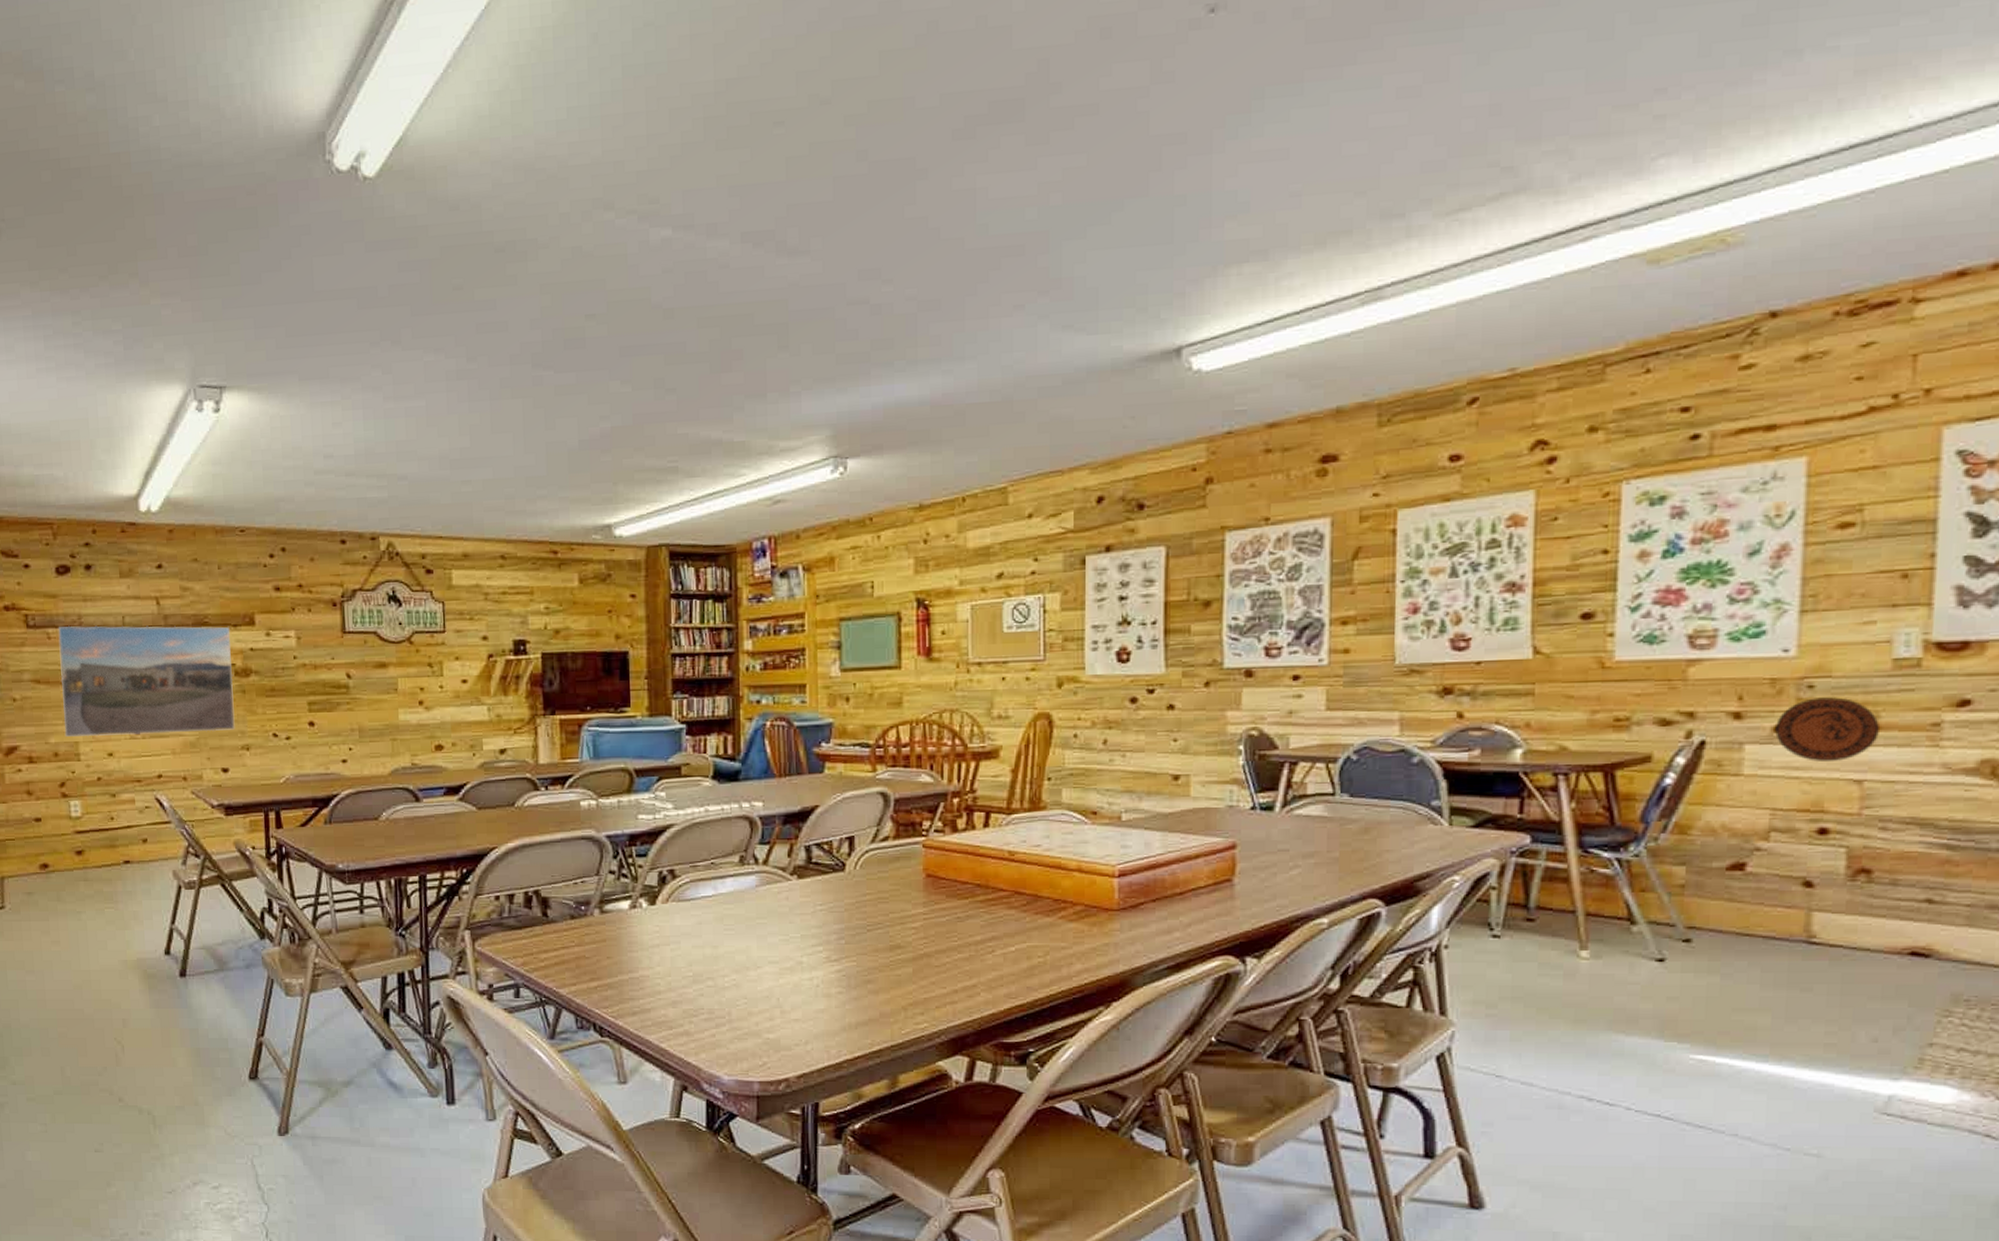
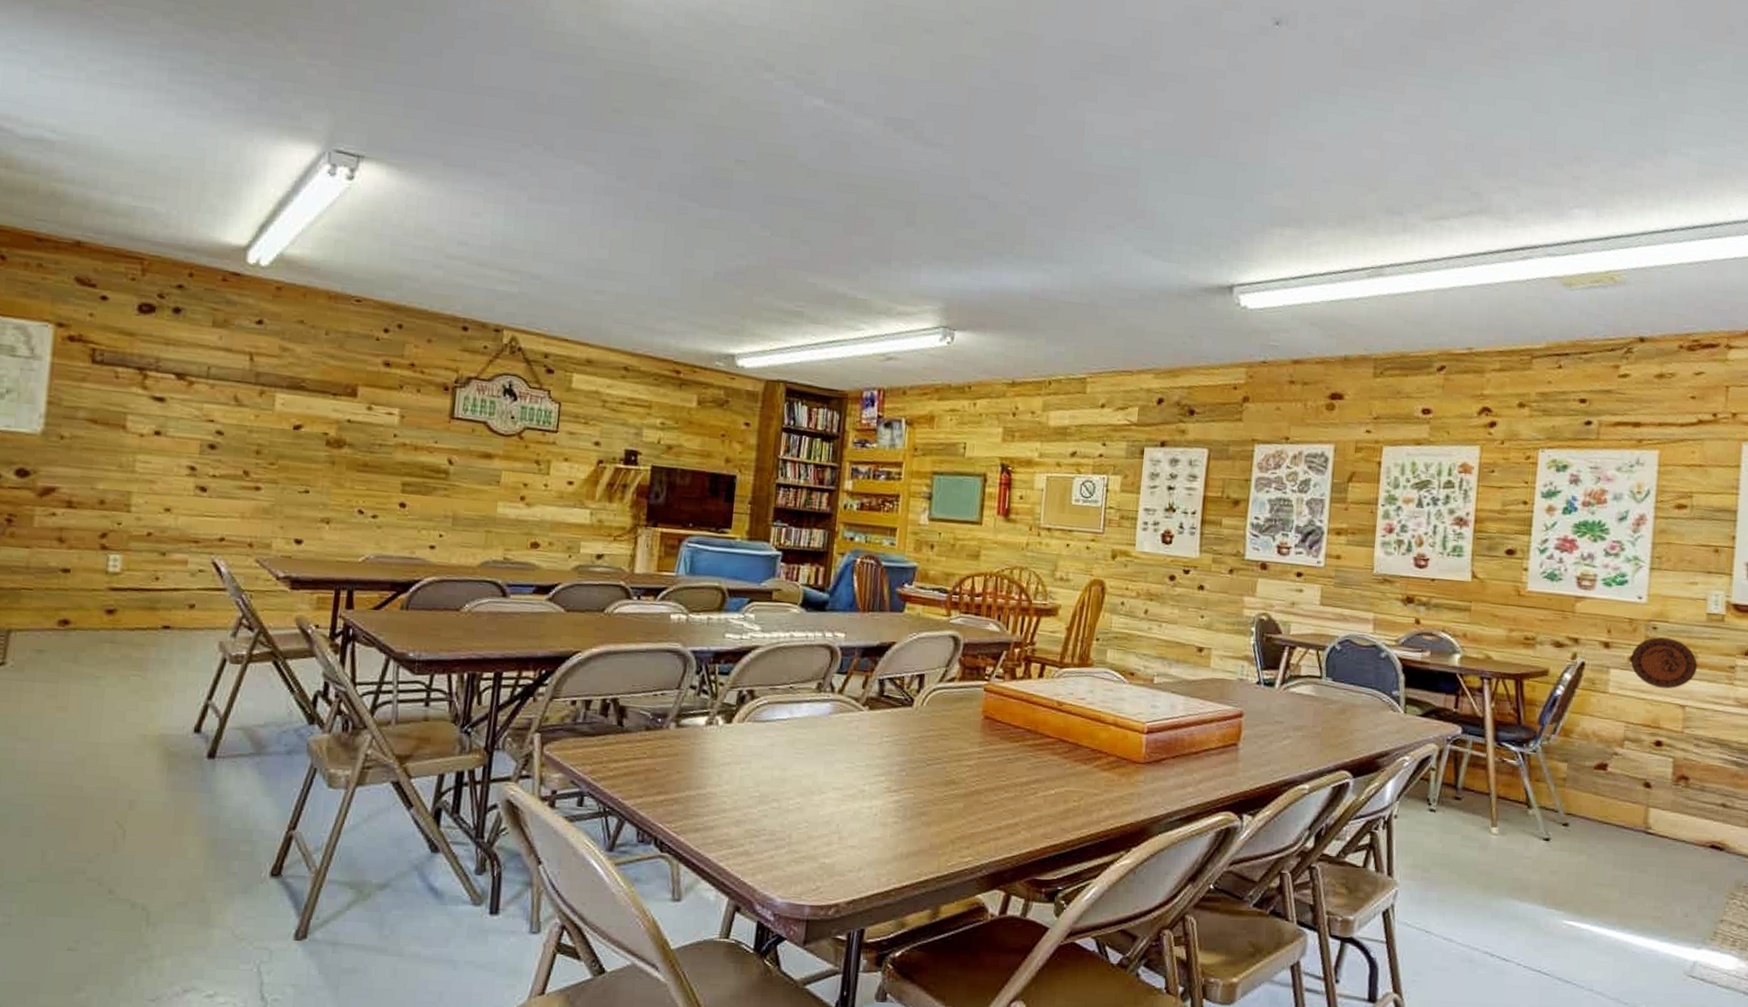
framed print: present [58,625,235,737] -> none [116,367,329,501]

